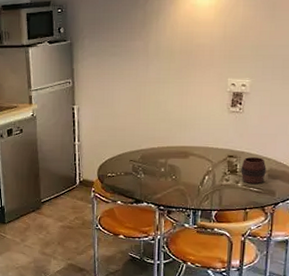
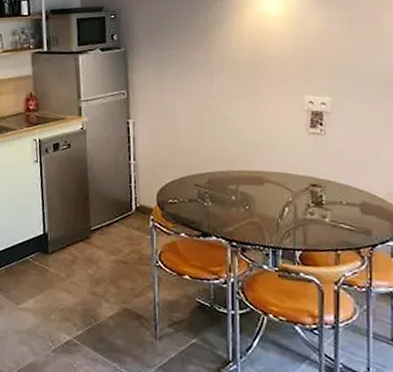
cup: present [241,157,266,184] -> none [327,187,358,220]

